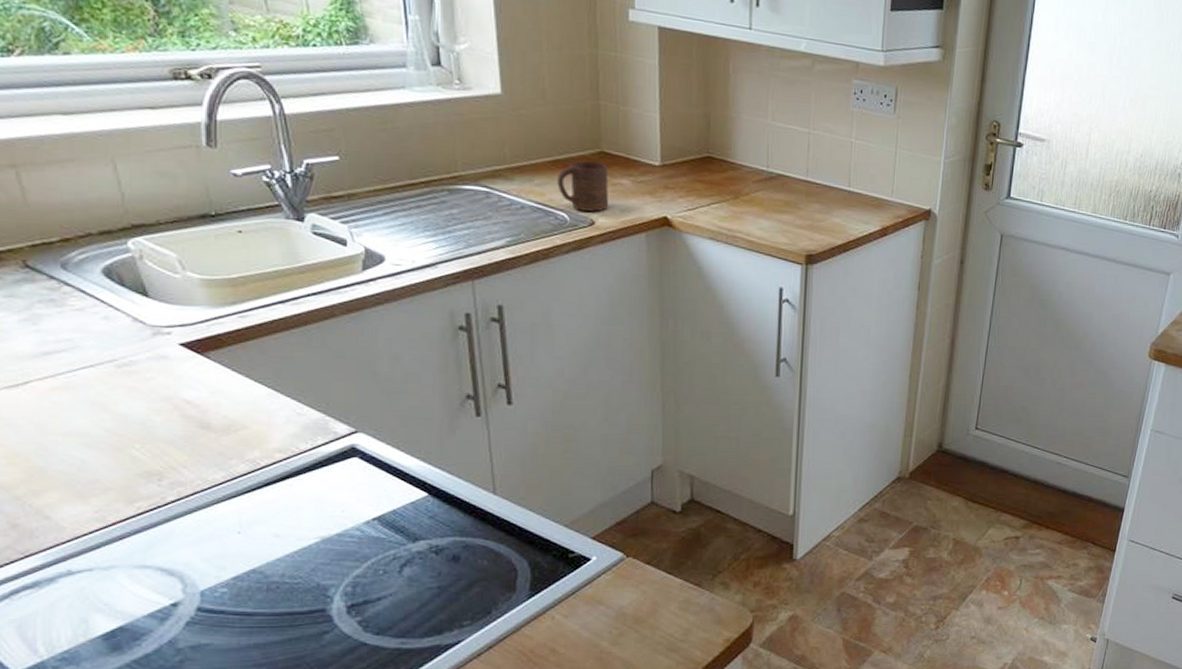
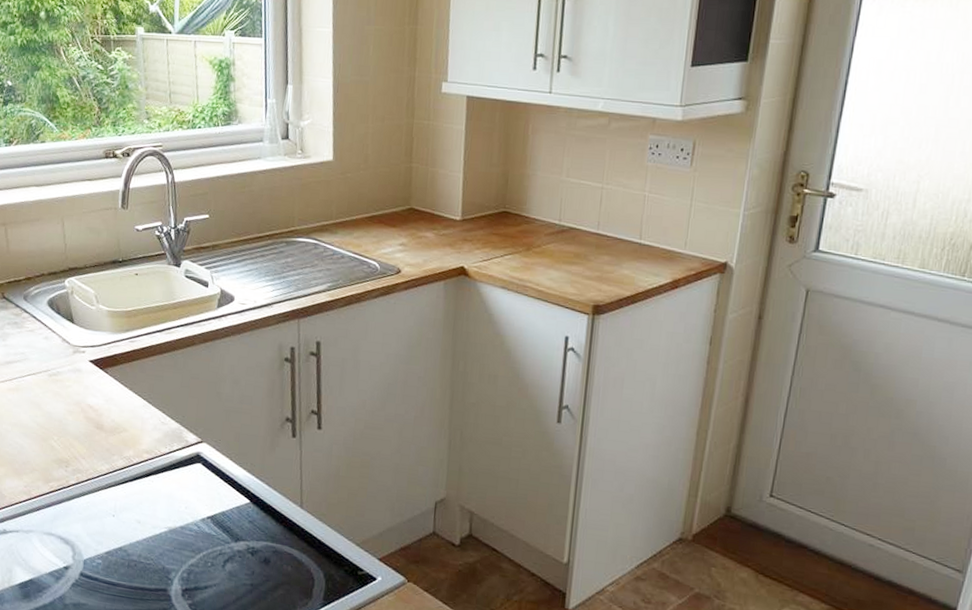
cup: present [557,160,609,212] -> none [372,216,415,262]

